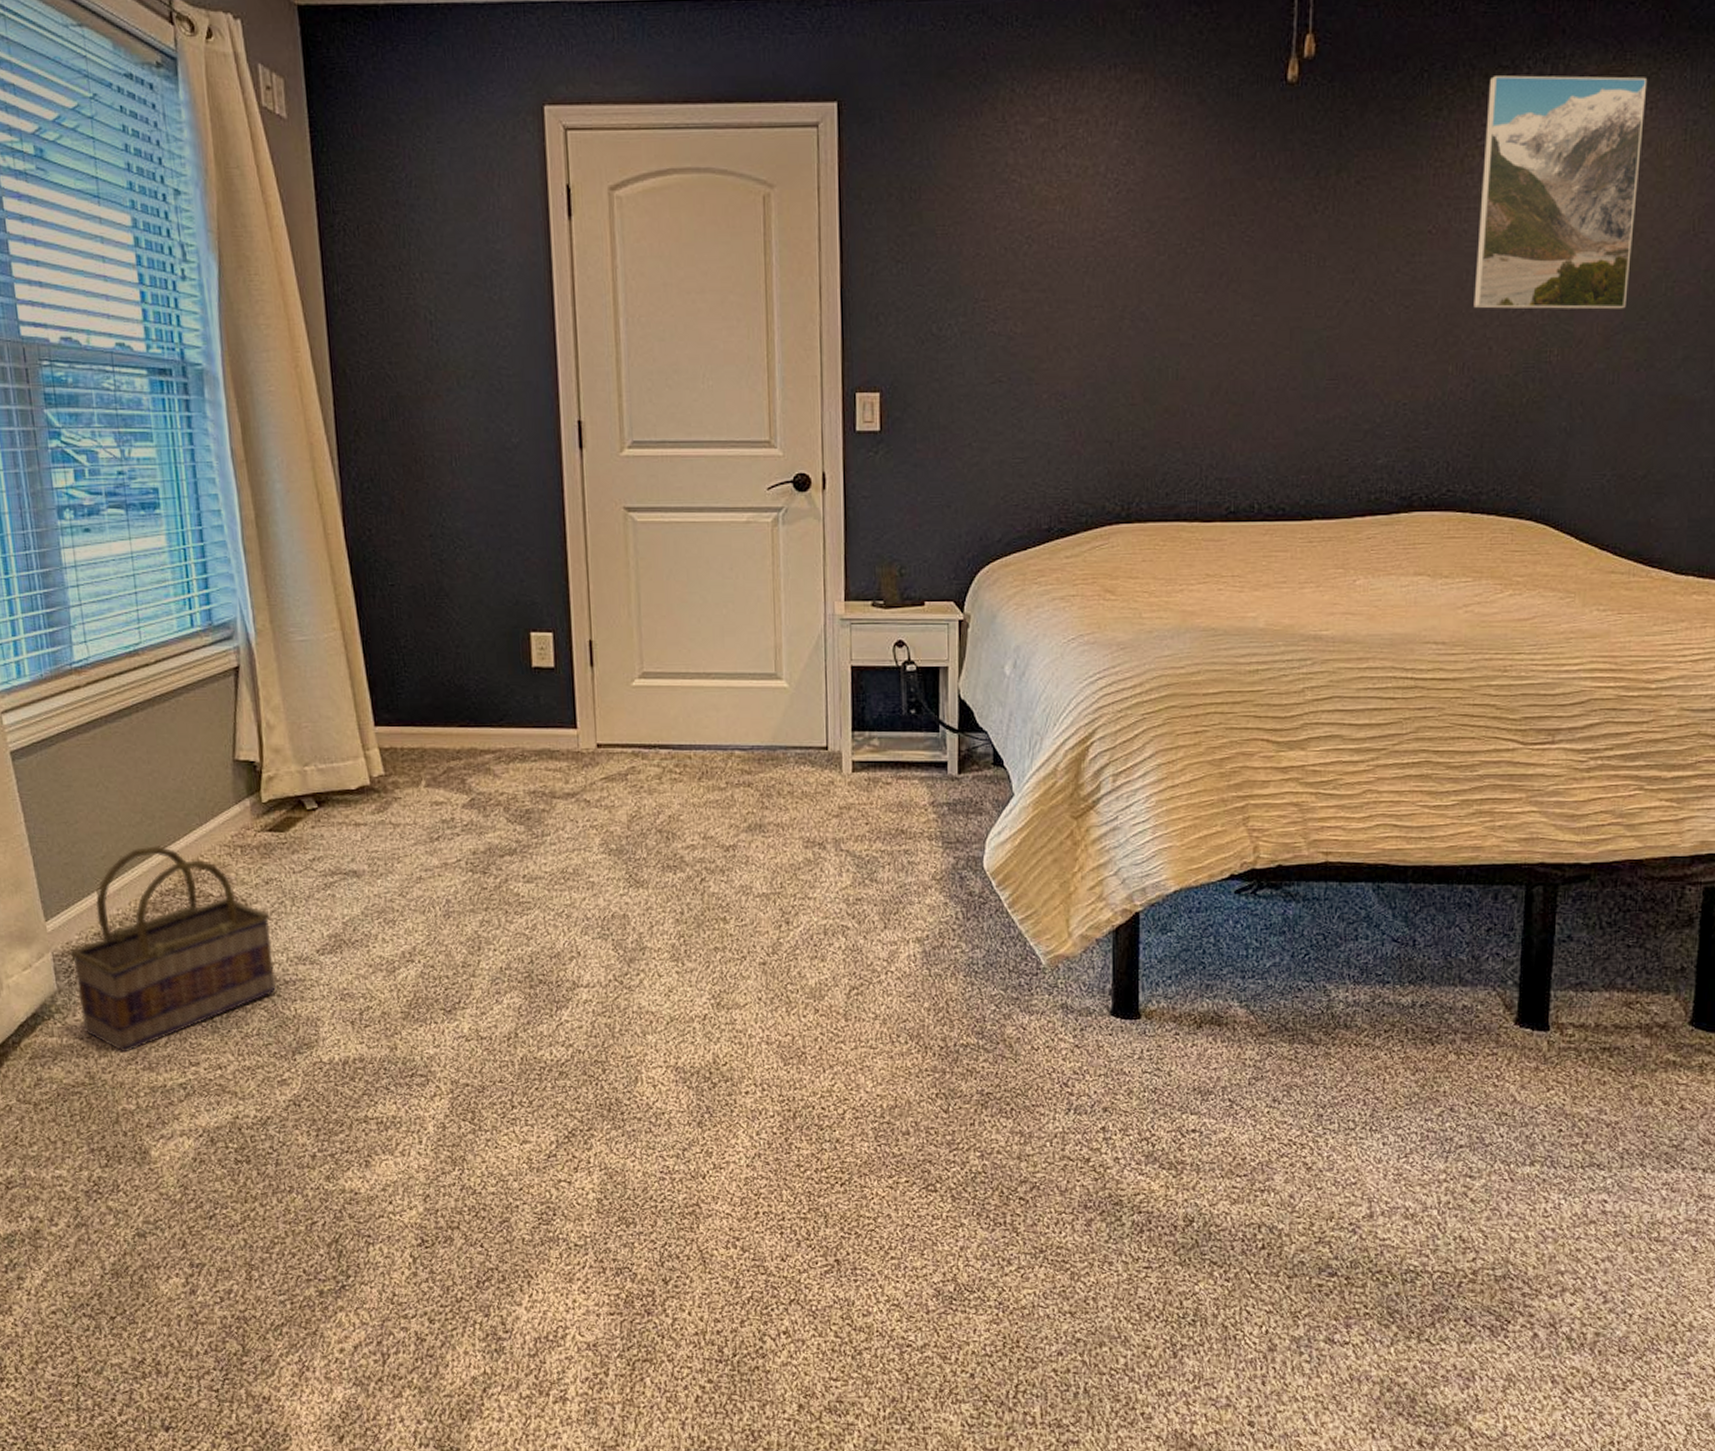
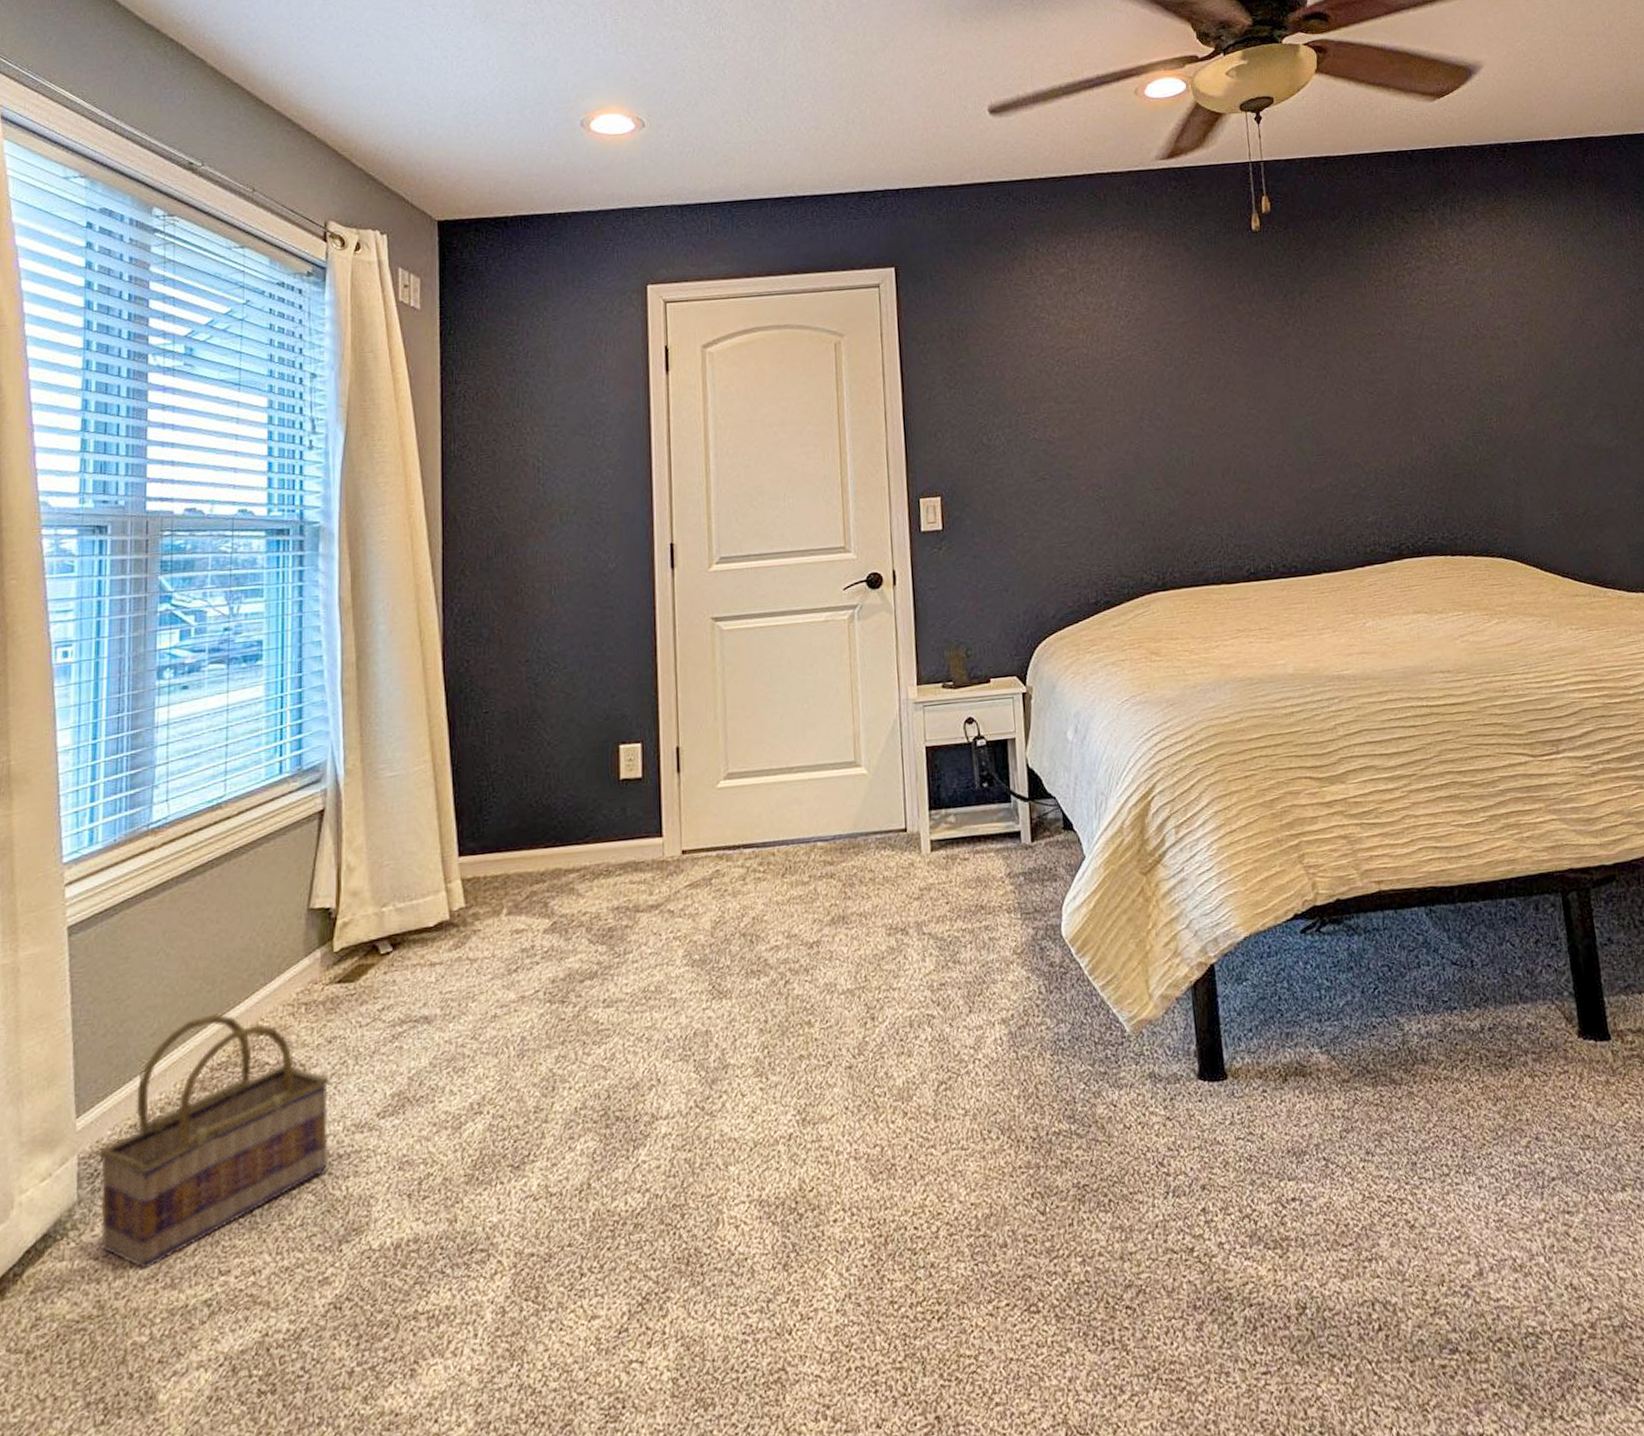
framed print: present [1473,75,1648,310] -> none [1405,211,1542,390]

